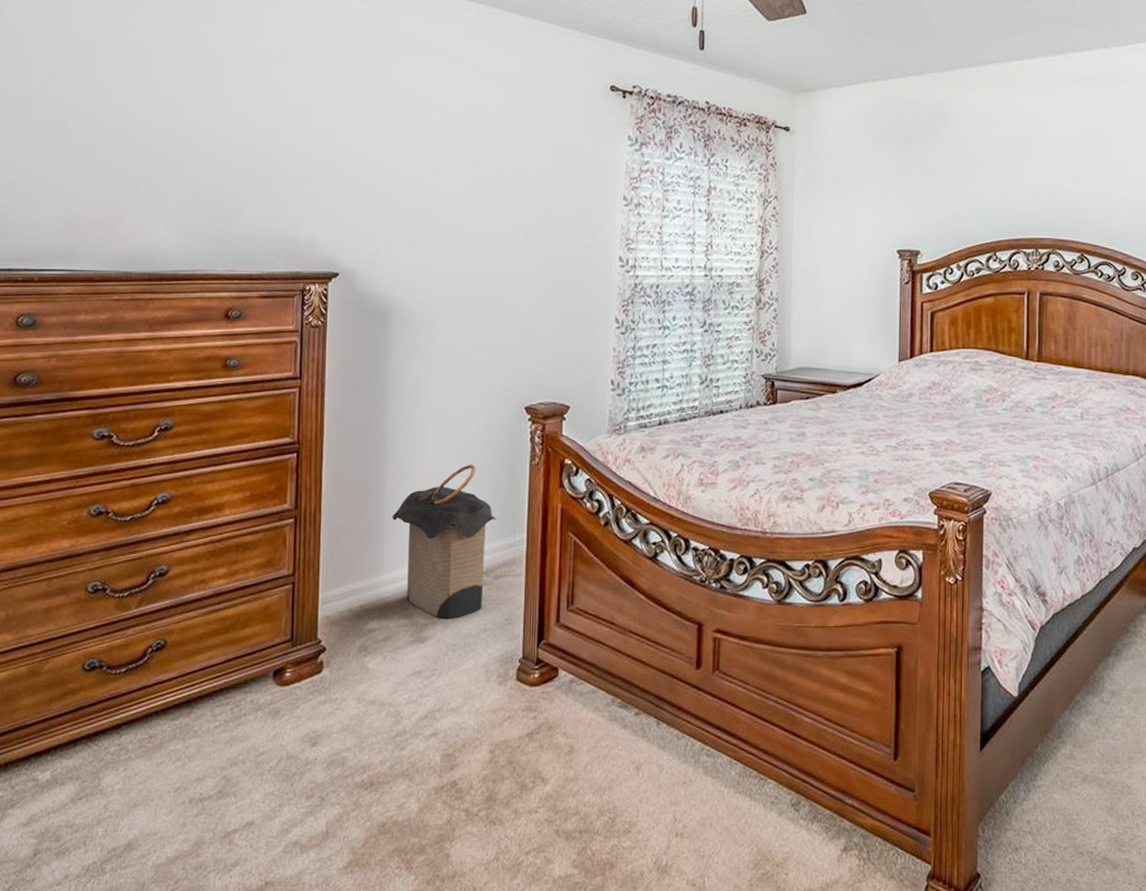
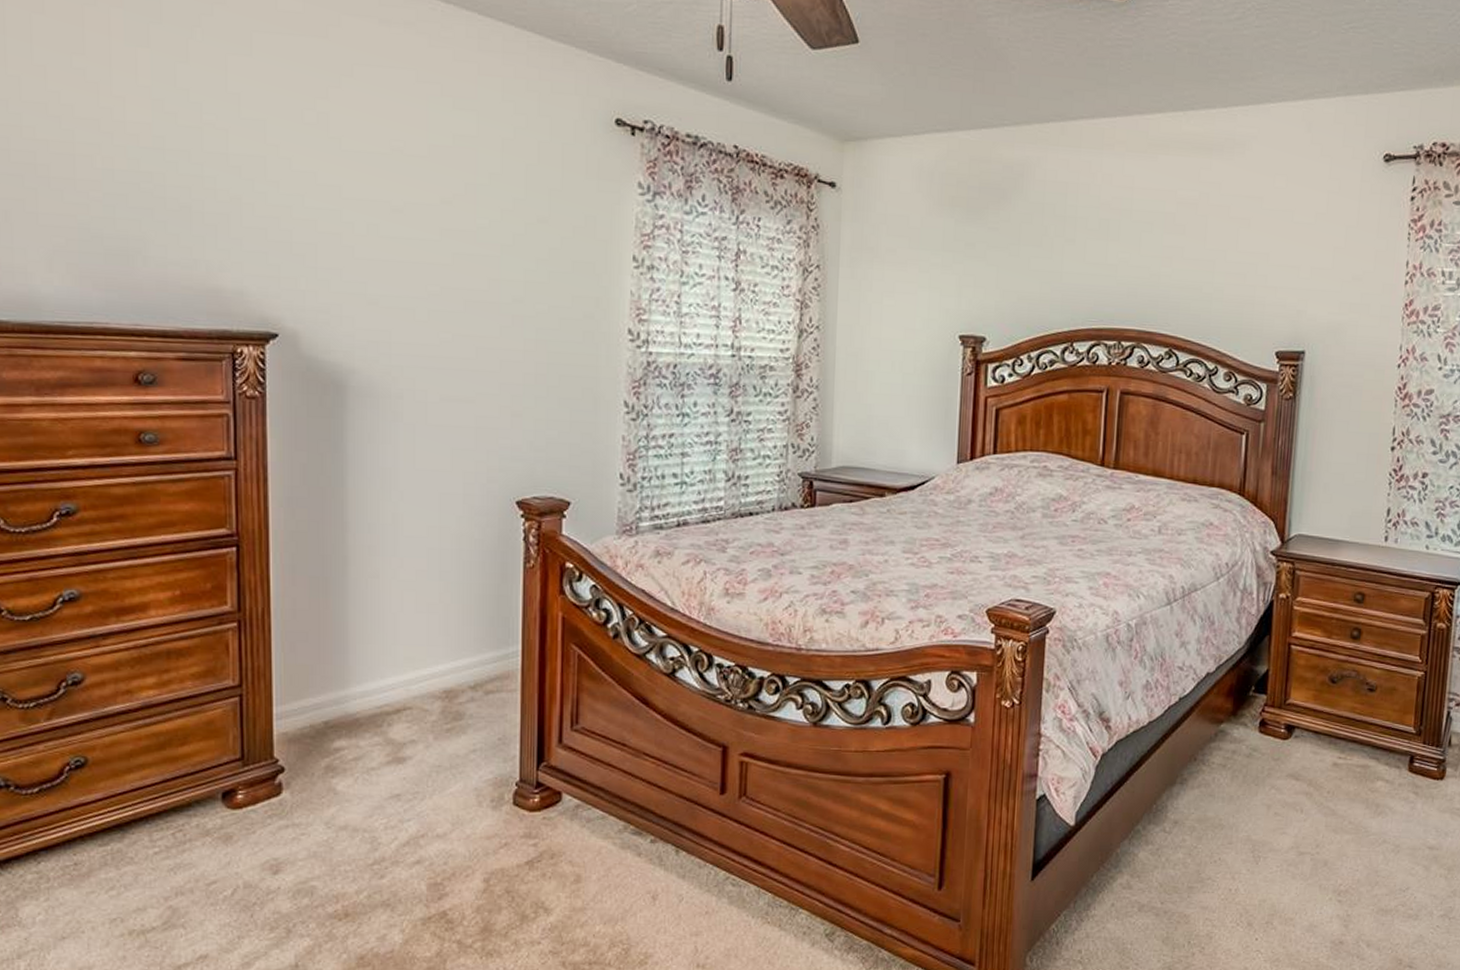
laundry hamper: present [391,464,498,620] -> none [358,565,487,738]

